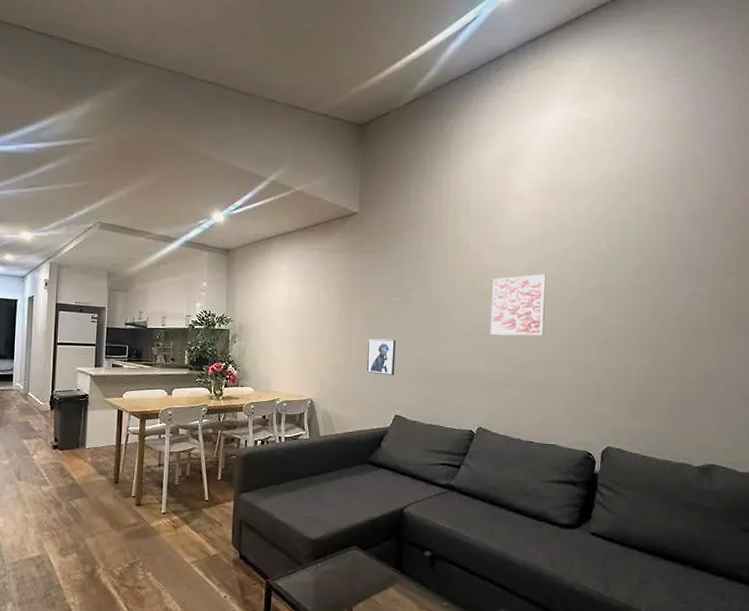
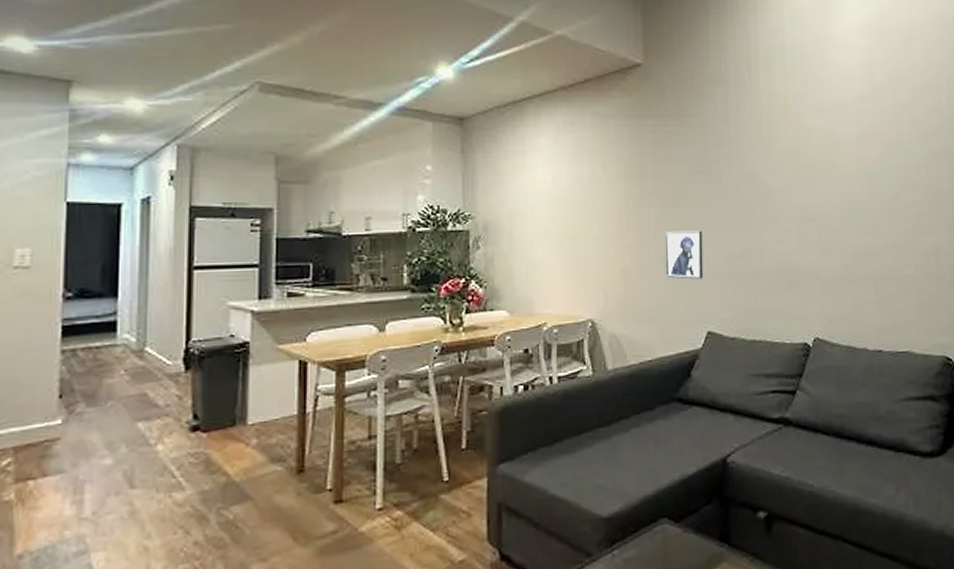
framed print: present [490,274,546,336] -> none [819,137,885,217]

